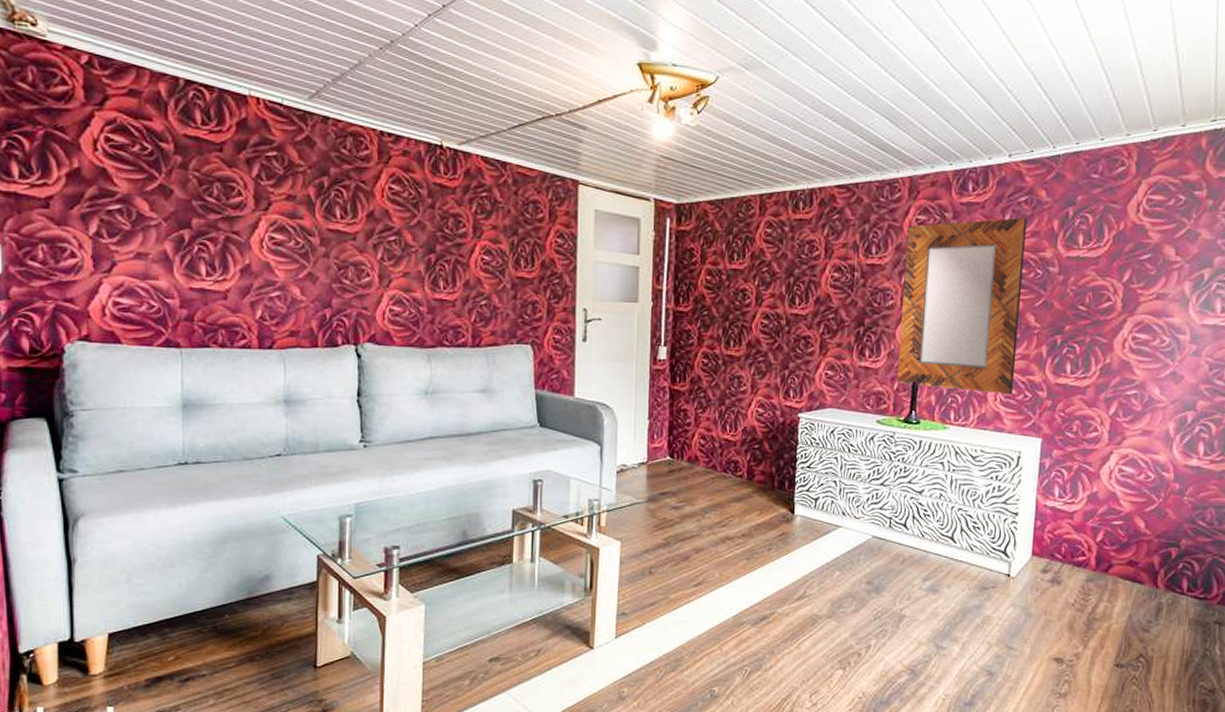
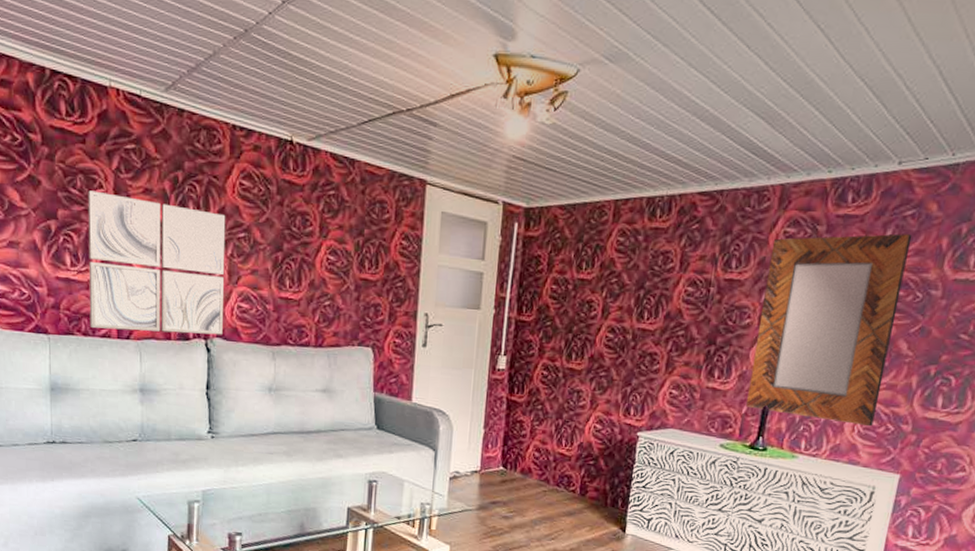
wall art: none [225,198,375,340] -> present [87,190,226,335]

